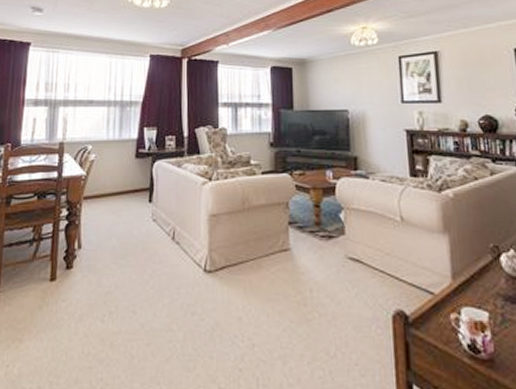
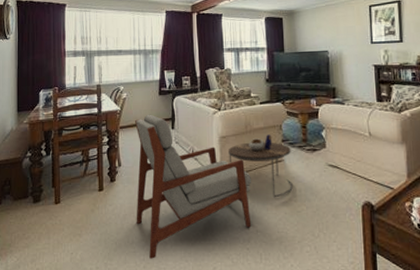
armchair: none [95,182,248,379] -> present [135,114,252,259]
side table: none [220,214,302,300] -> present [228,134,293,198]

